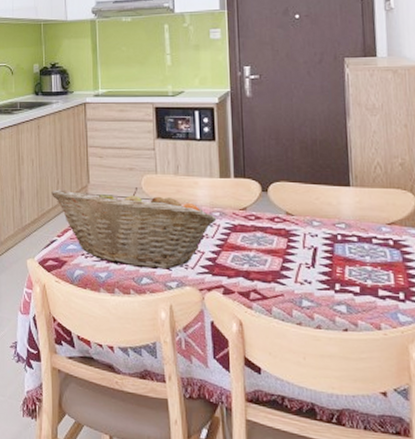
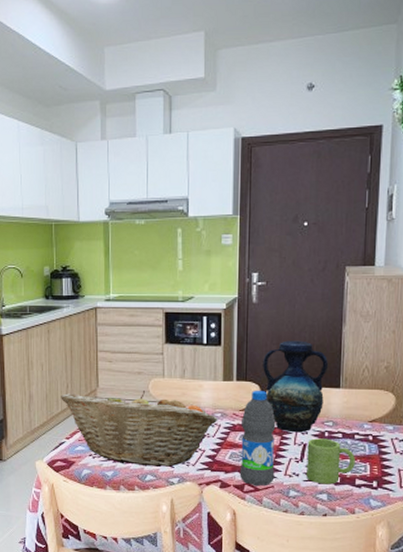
water bottle: none [243,187,284,294] -> present [239,390,276,487]
vase: none [262,135,334,235] -> present [263,340,328,433]
mug: none [318,241,376,295] -> present [306,438,355,485]

